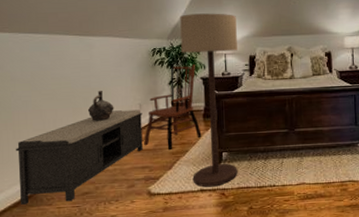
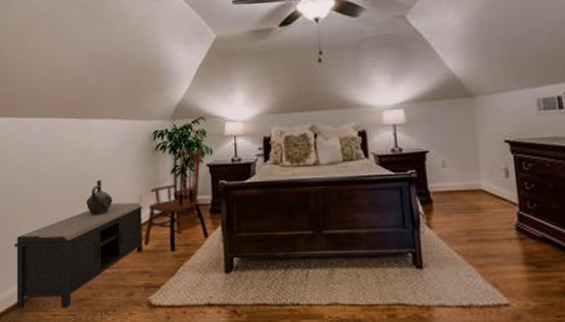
floor lamp: present [180,13,238,187] -> none [184,87,252,301]

